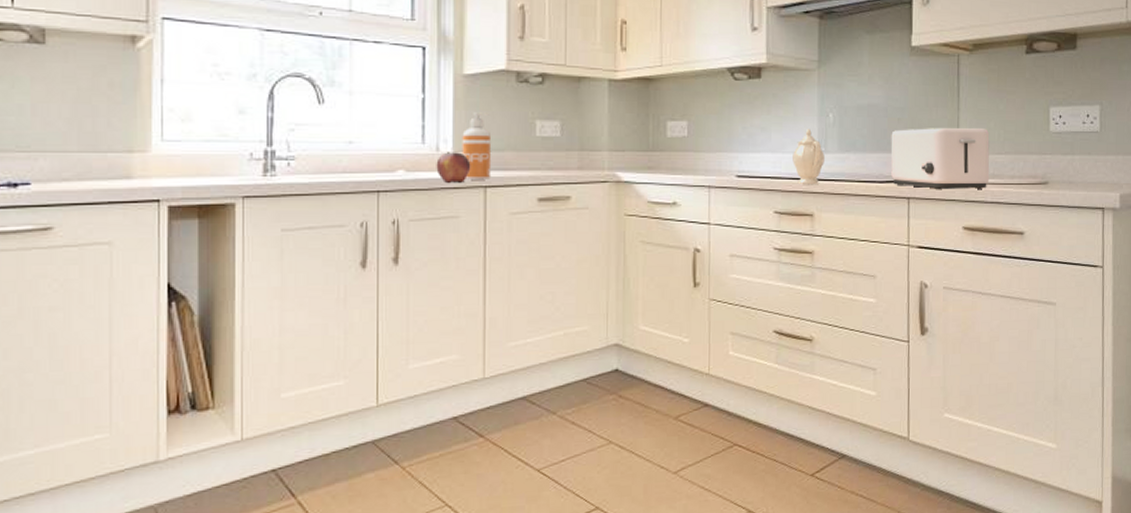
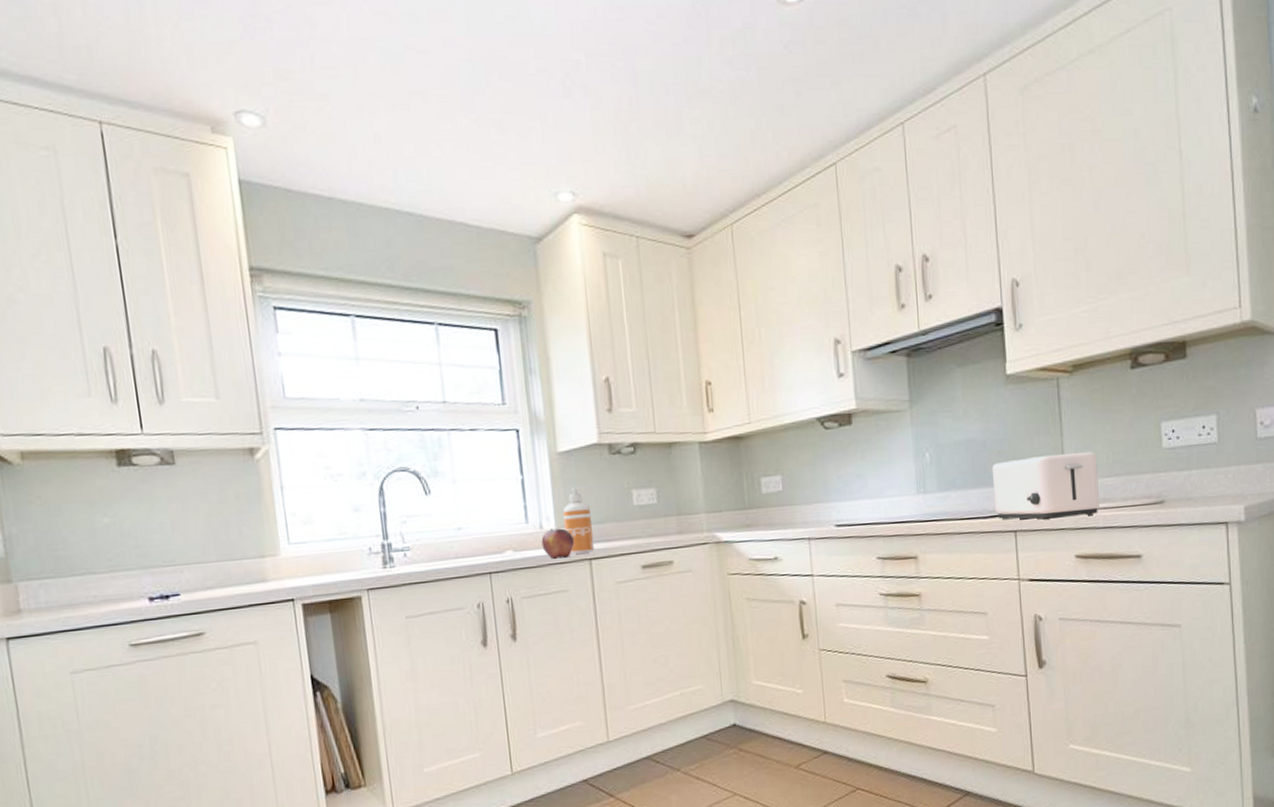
teapot: present [792,129,826,184] -> none [891,471,926,527]

